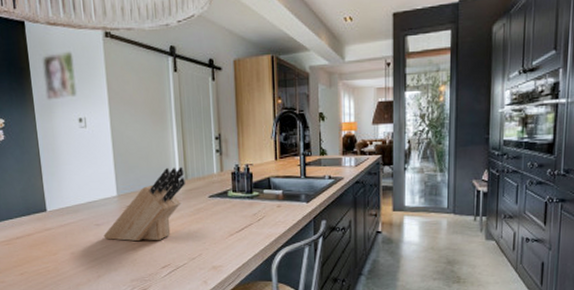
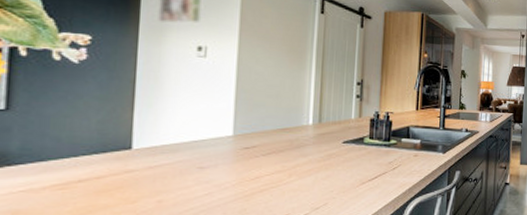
knife block: present [103,166,185,242] -> none [207,109,319,189]

